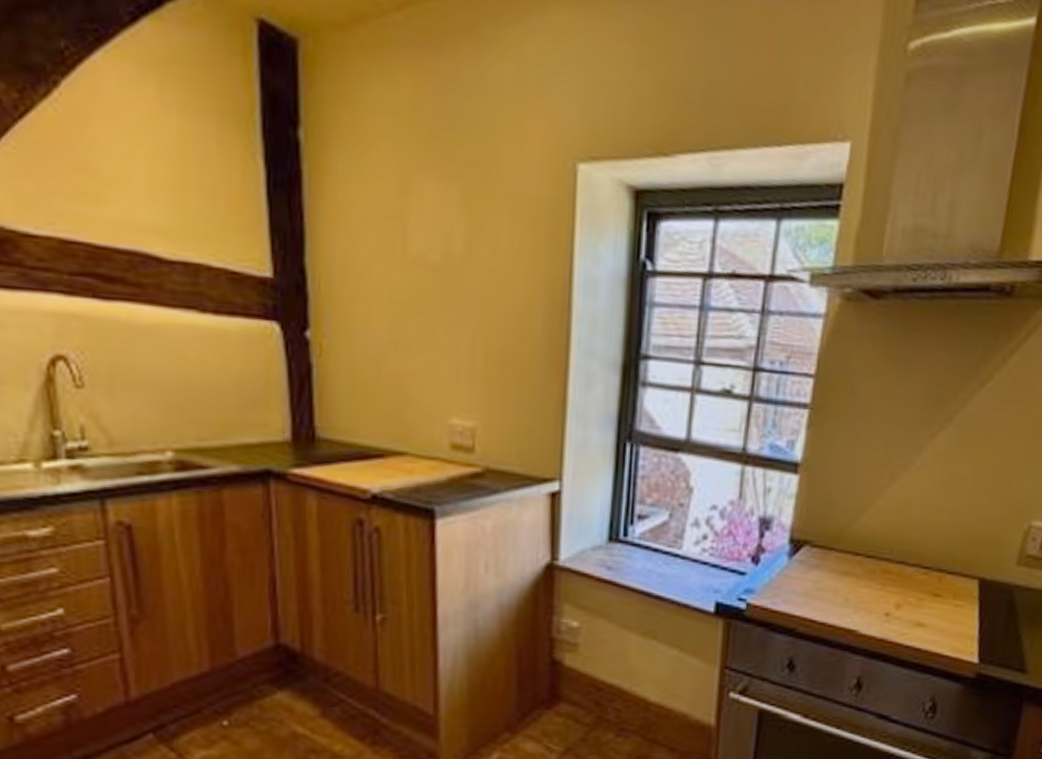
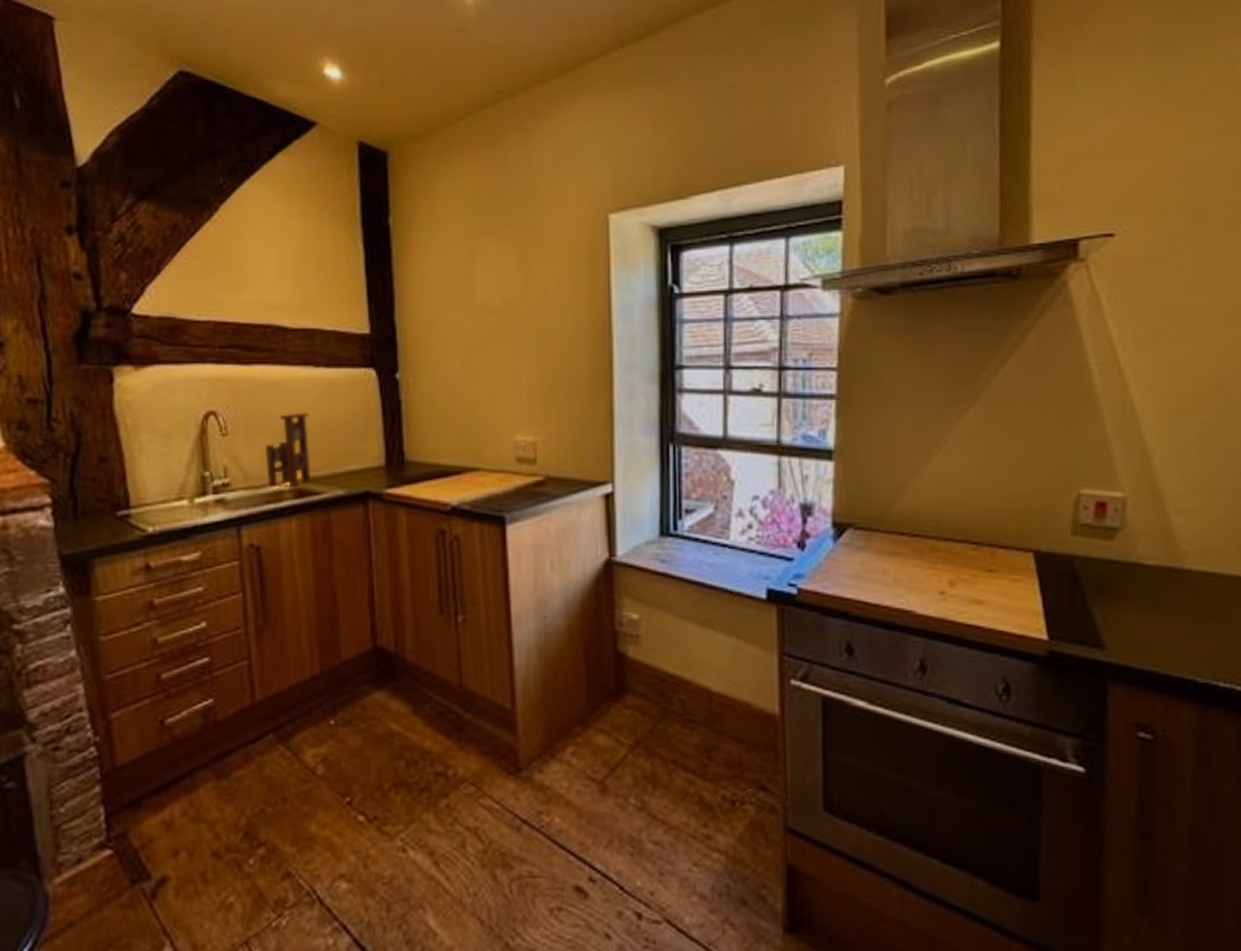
paper towel holder: none [134,368,197,459] -> present [264,412,312,488]

